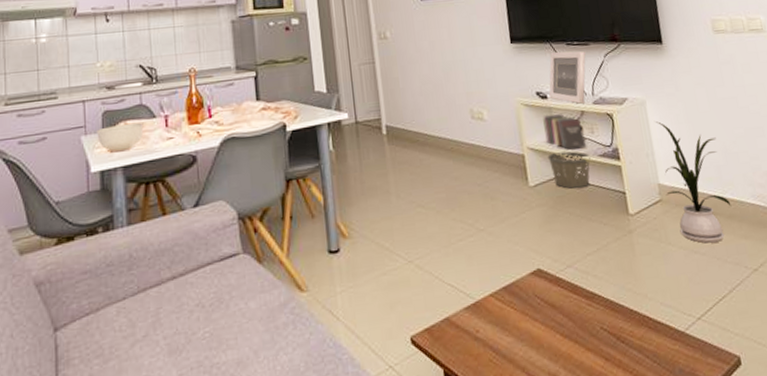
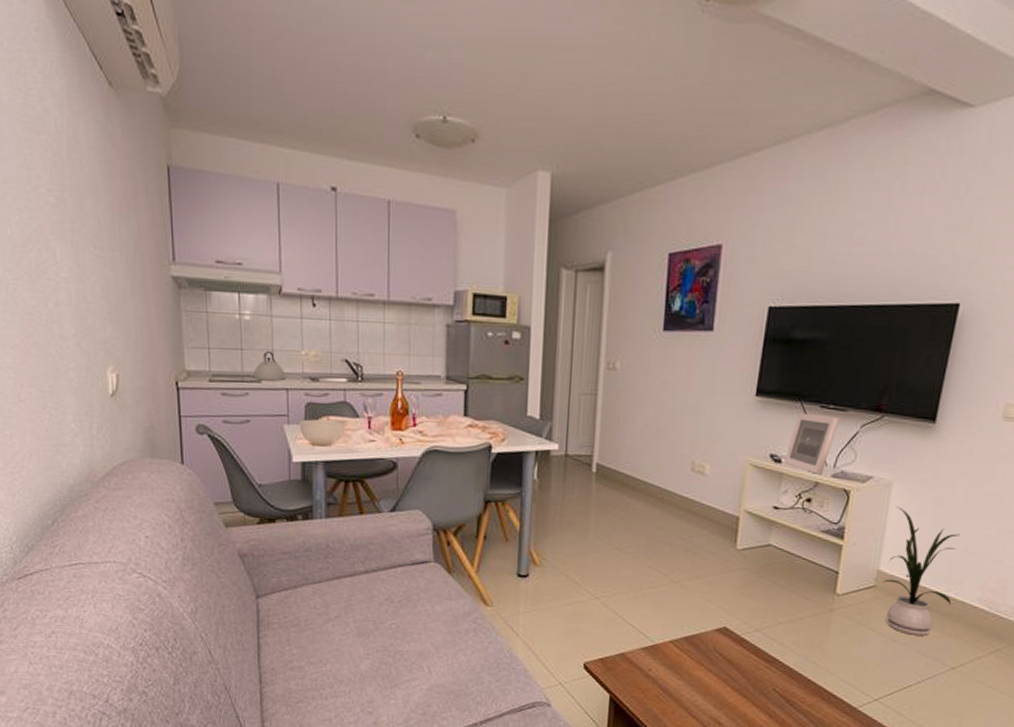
kettle: none [49,67,82,97] -> present [253,350,286,381]
books: present [543,114,587,150] -> none [766,479,813,521]
basket: present [547,151,590,189] -> none [764,520,811,561]

